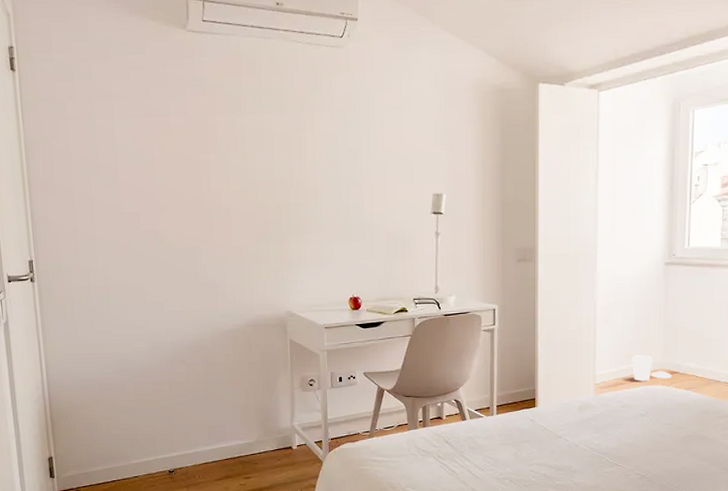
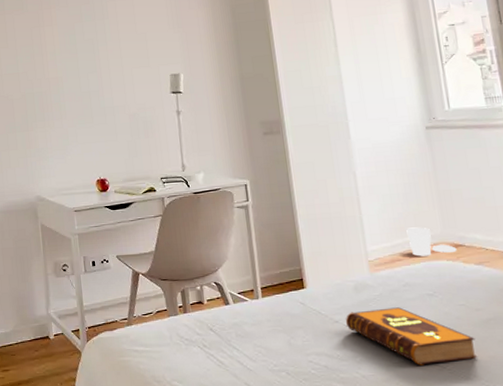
hardback book: none [567,425,673,474] -> present [345,307,478,366]

